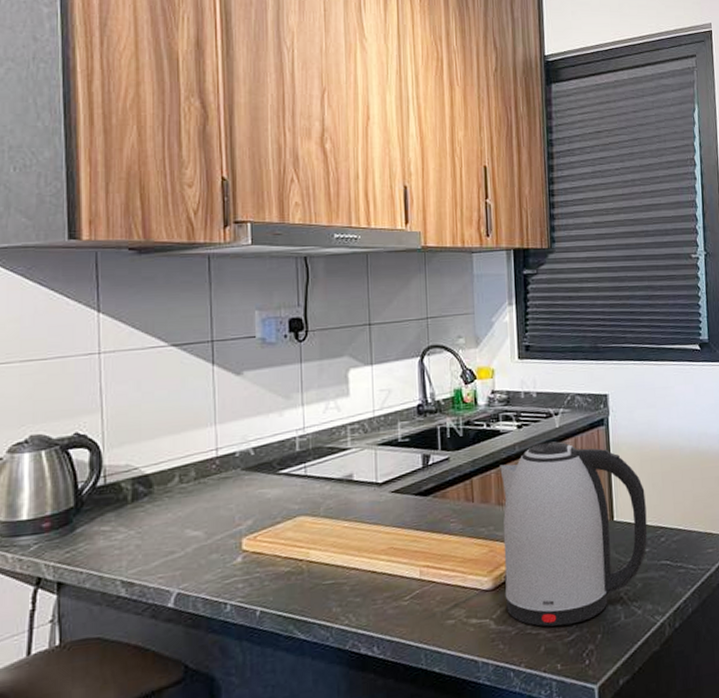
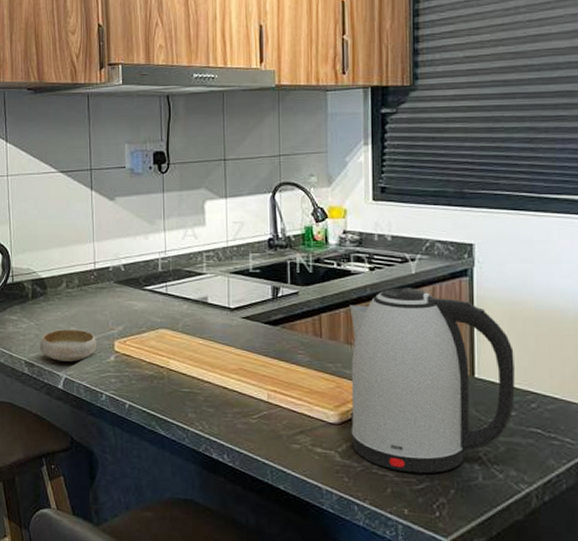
bowl: none [143,530,219,574] -> present [40,328,97,362]

